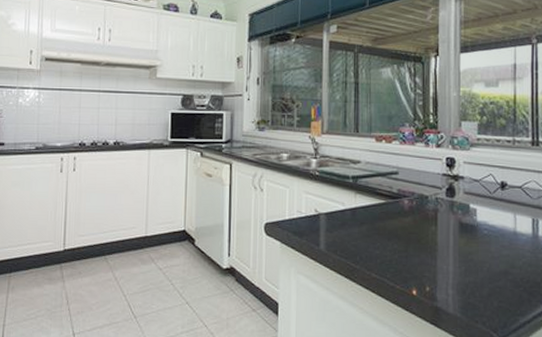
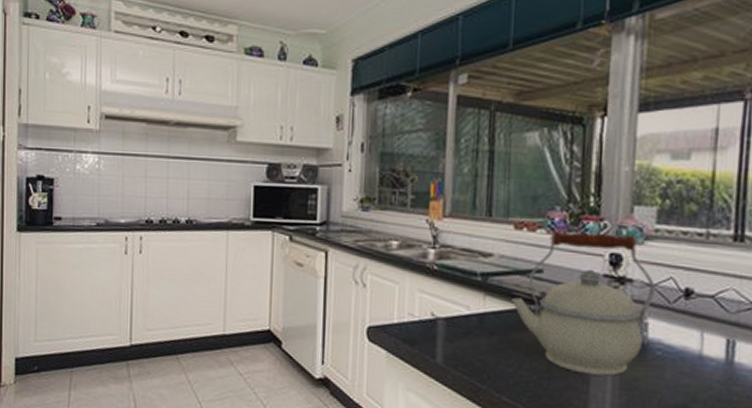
kettle: none [376,141,480,252] -> present [512,230,655,376]

